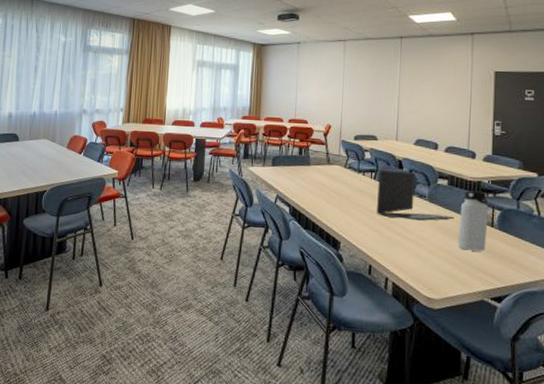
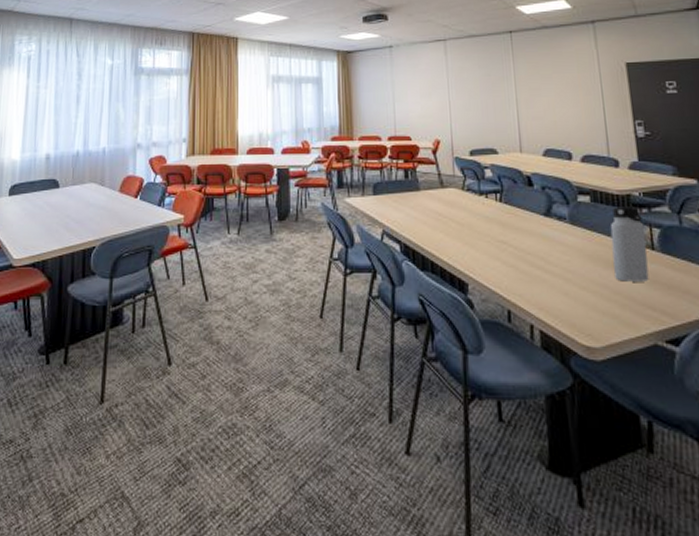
laptop: present [377,170,454,221] -> none [504,189,605,248]

